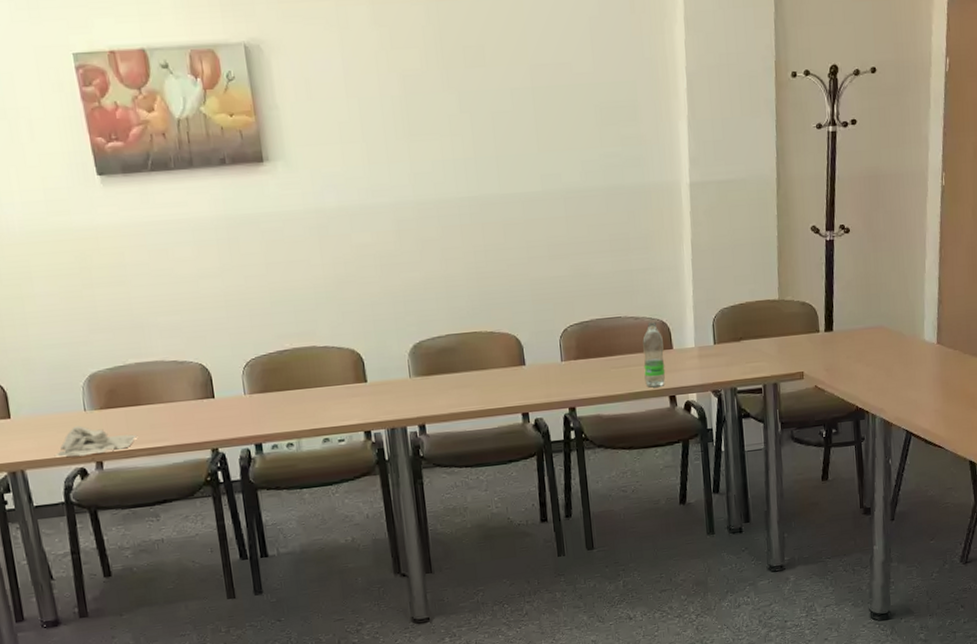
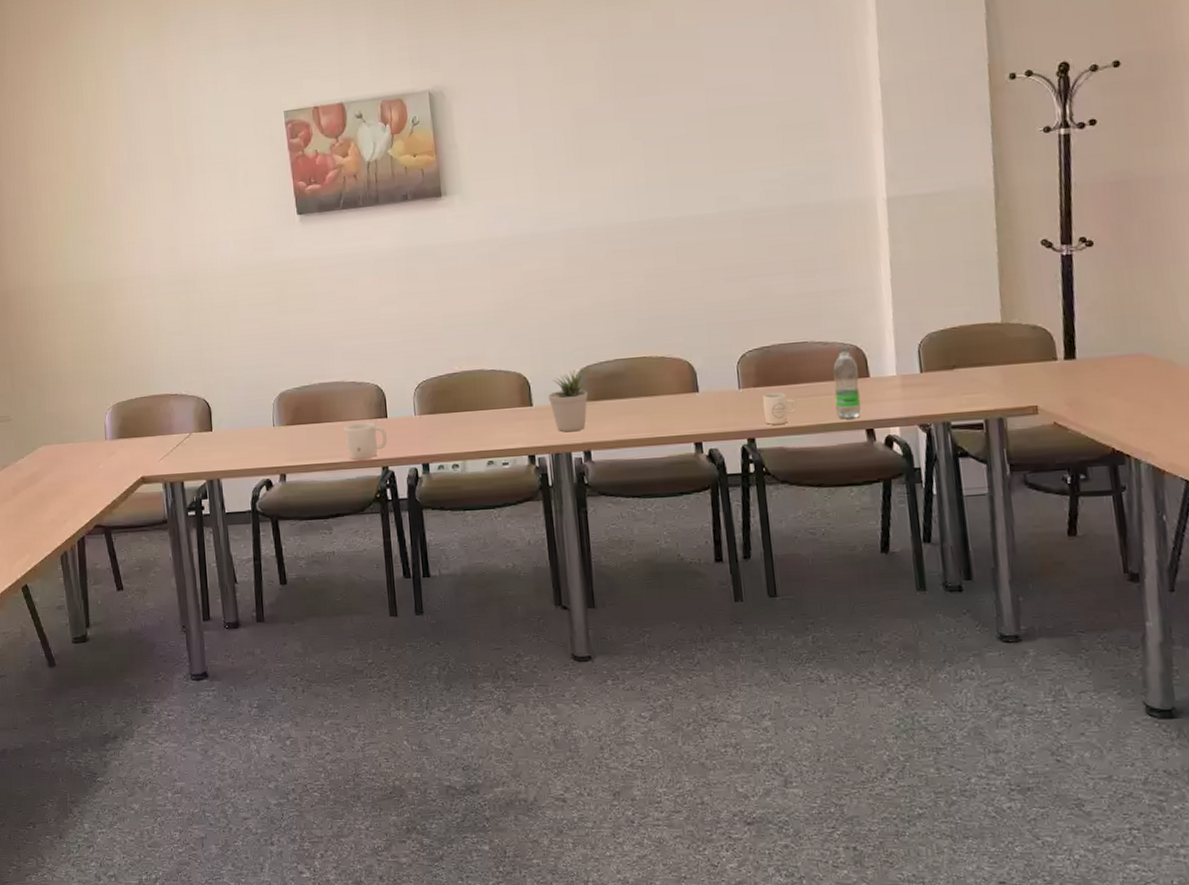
tissue: present [54,426,137,458] -> none [245,440,316,470]
mug: none [166,403,216,444] -> present [343,422,387,461]
potted plant: none [382,345,422,407] -> present [547,369,589,432]
mug: none [581,364,612,395] -> present [762,393,797,426]

